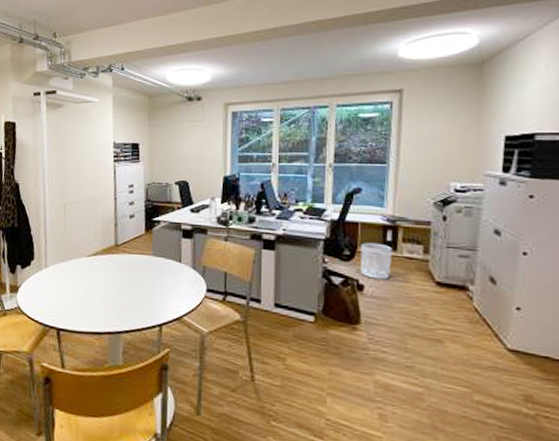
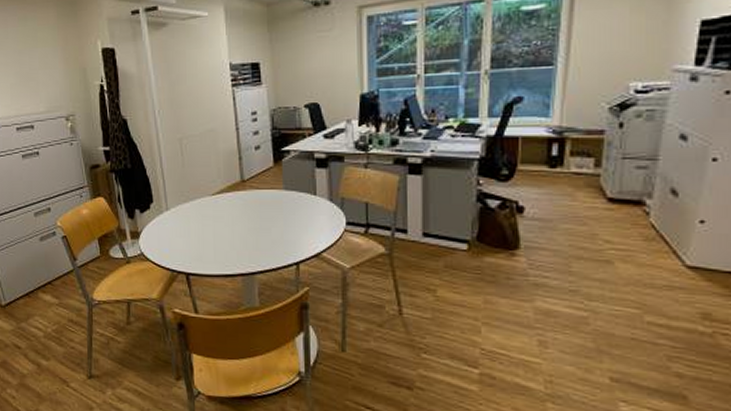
waste bin: present [360,242,393,280] -> none [521,159,558,199]

